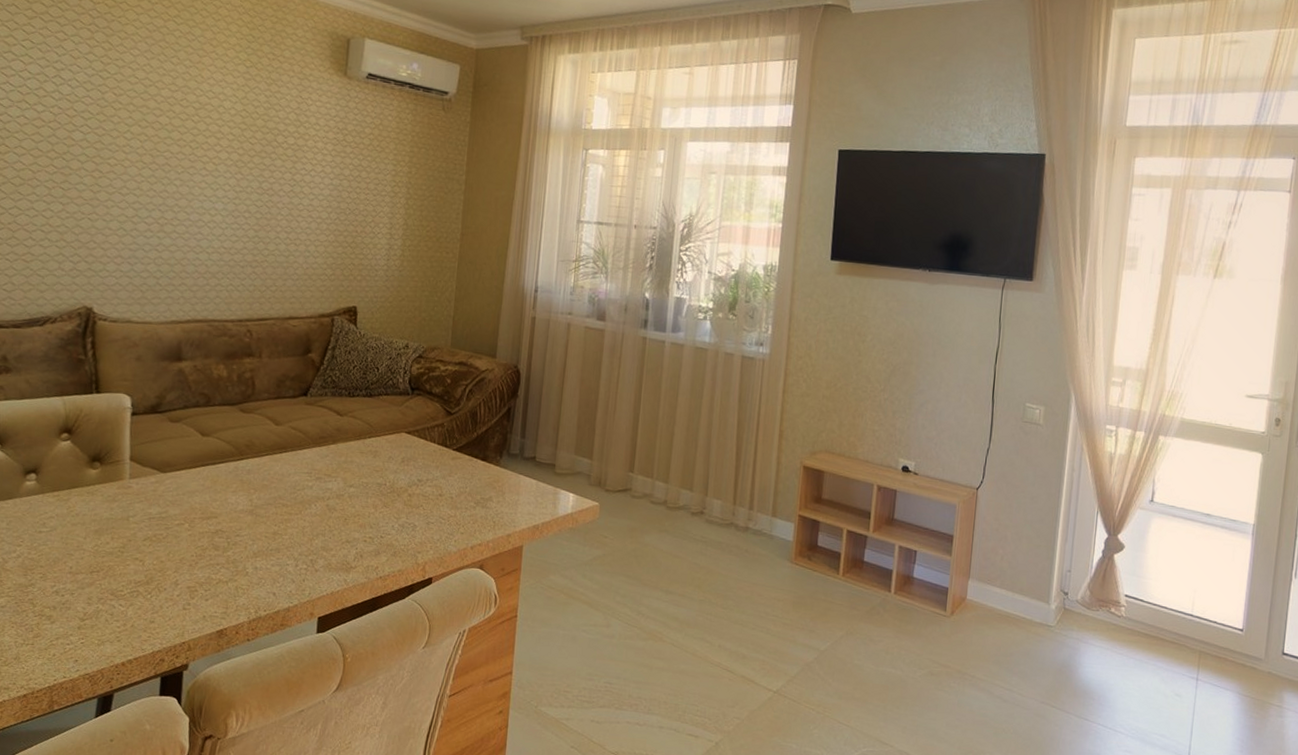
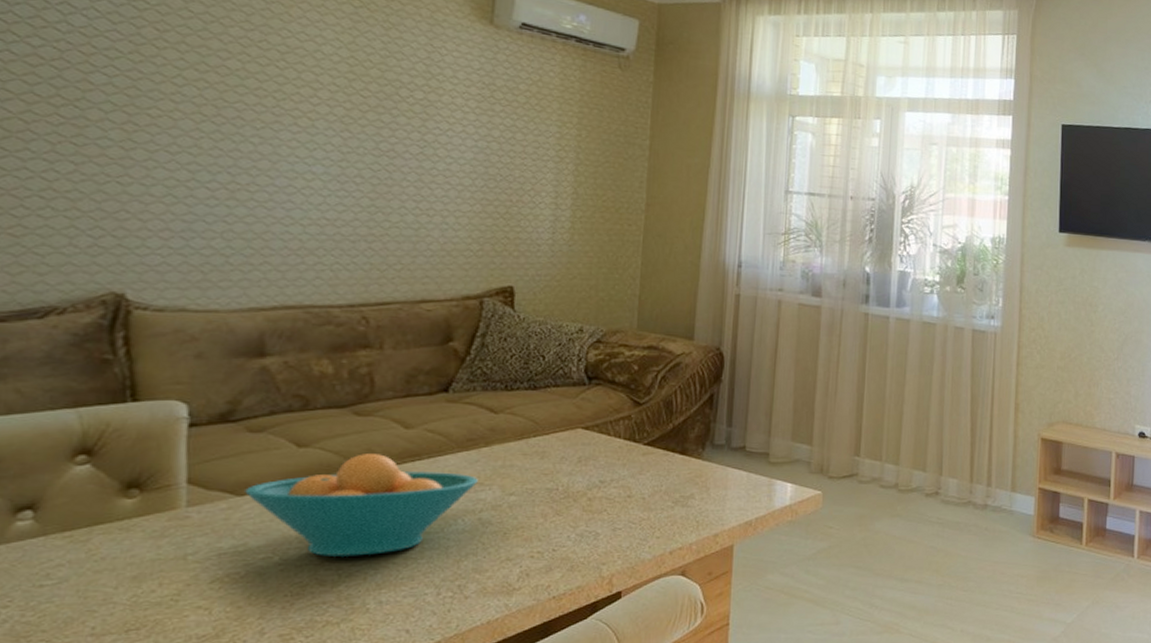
fruit bowl: none [167,444,327,529] -> present [245,454,478,556]

